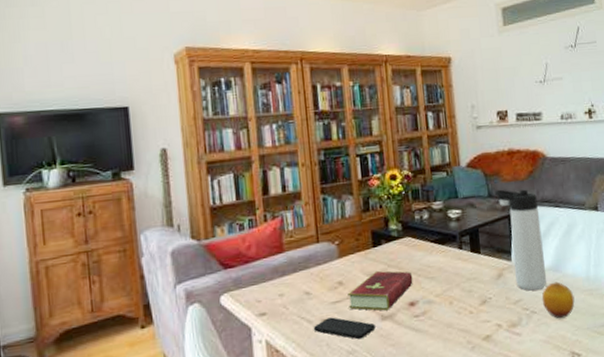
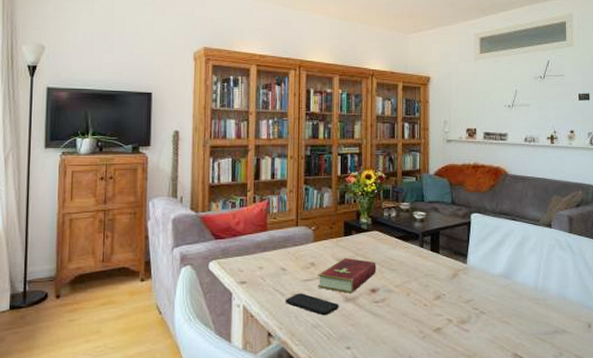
thermos bottle: present [494,189,547,291] -> none [457,198,498,293]
fruit: present [542,281,575,319] -> none [491,288,522,322]

